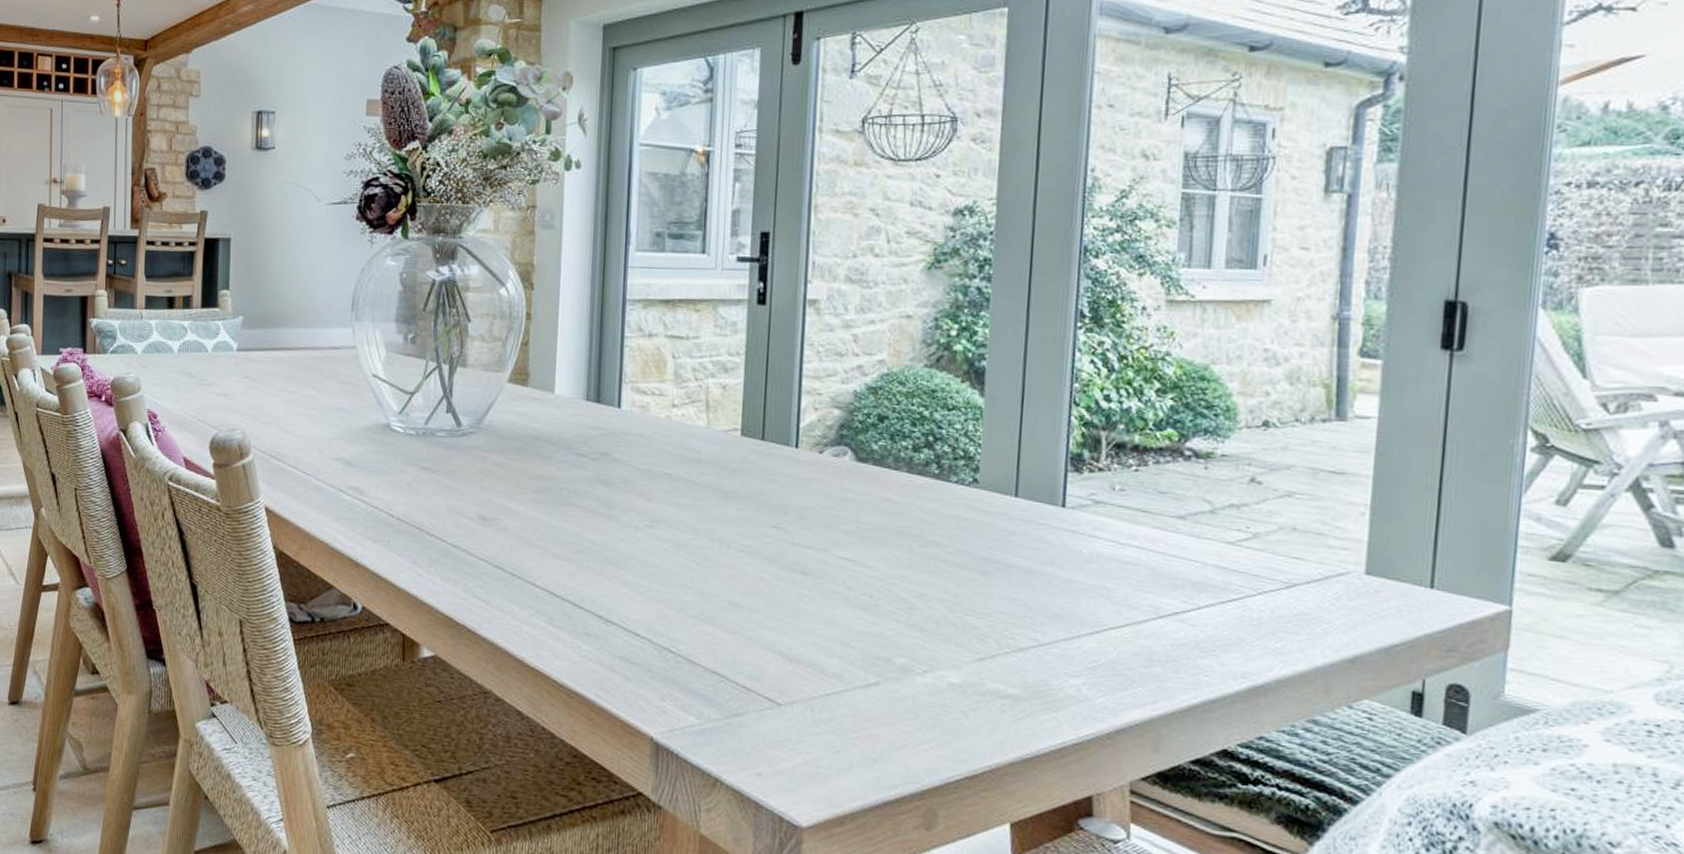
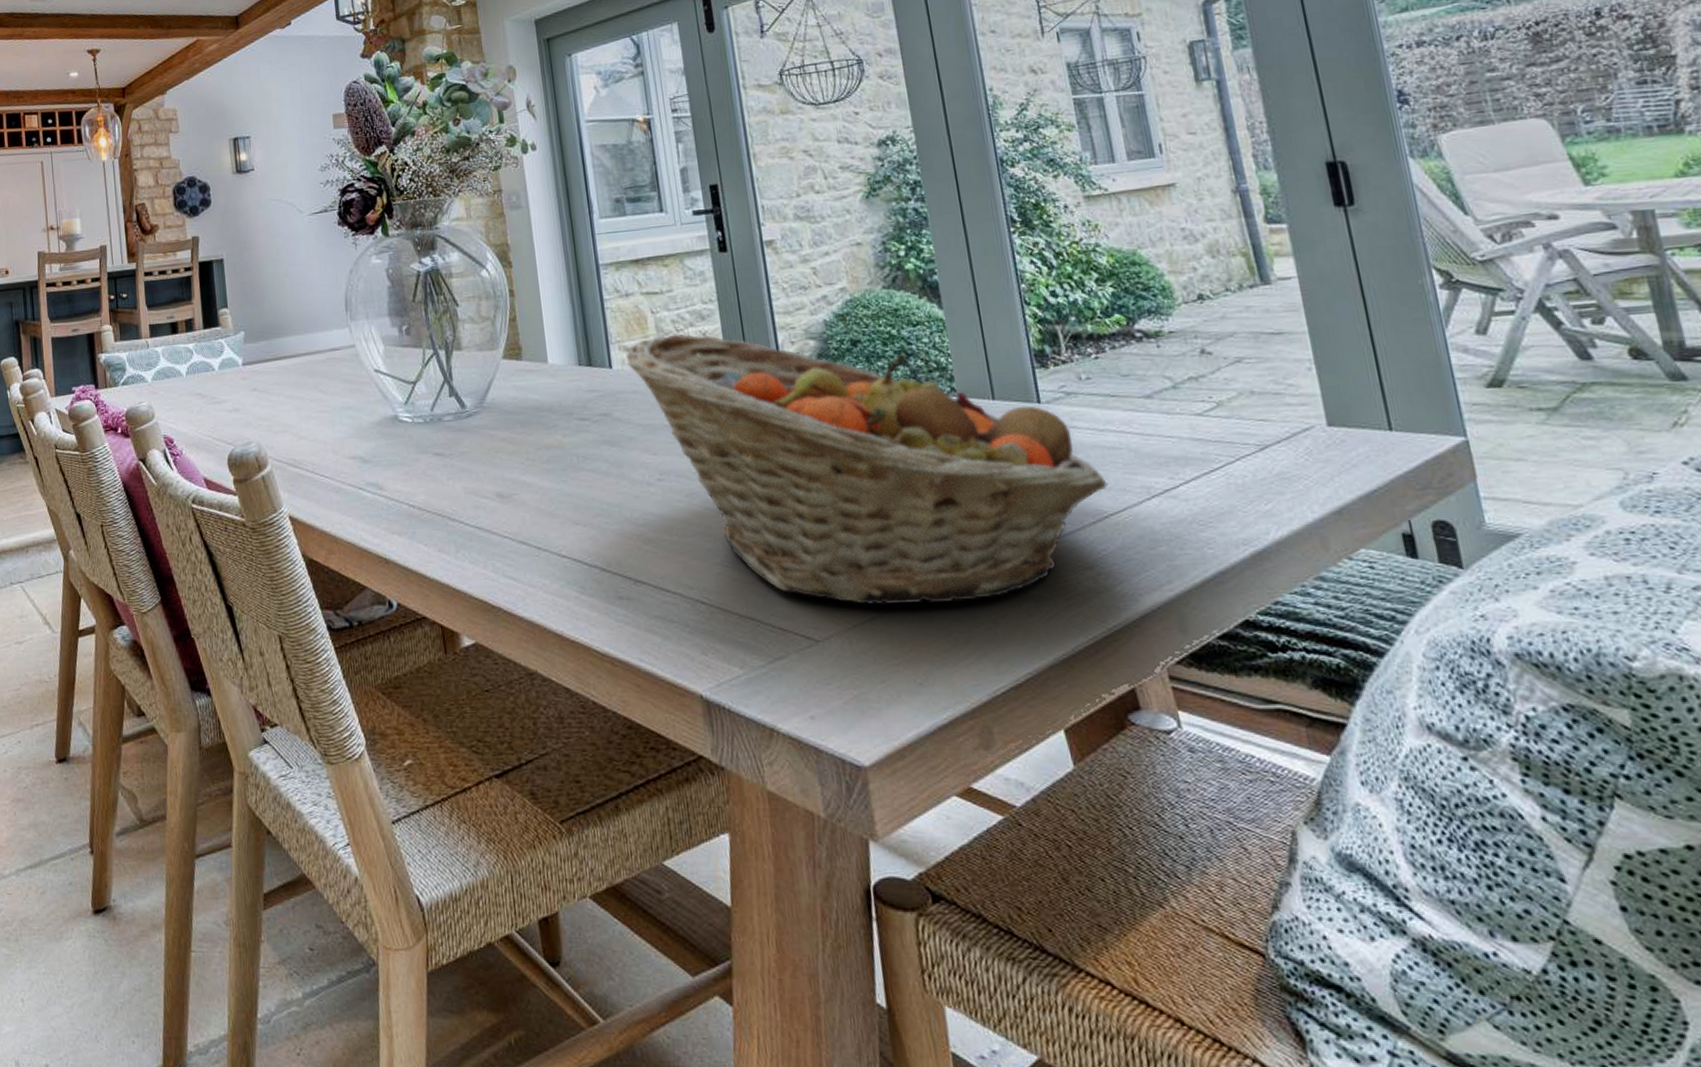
fruit basket: none [637,381,1116,691] -> present [625,333,1108,605]

